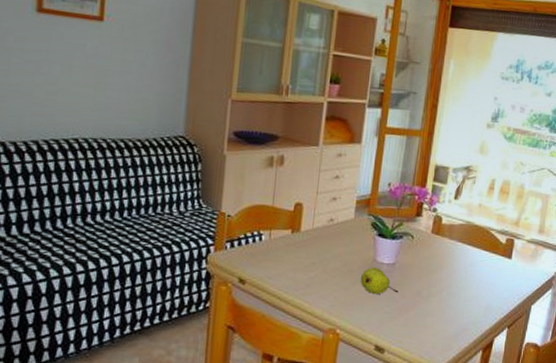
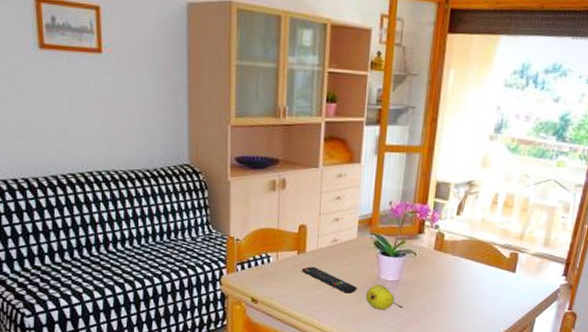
remote control: none [294,246,352,276] -> present [301,266,357,294]

